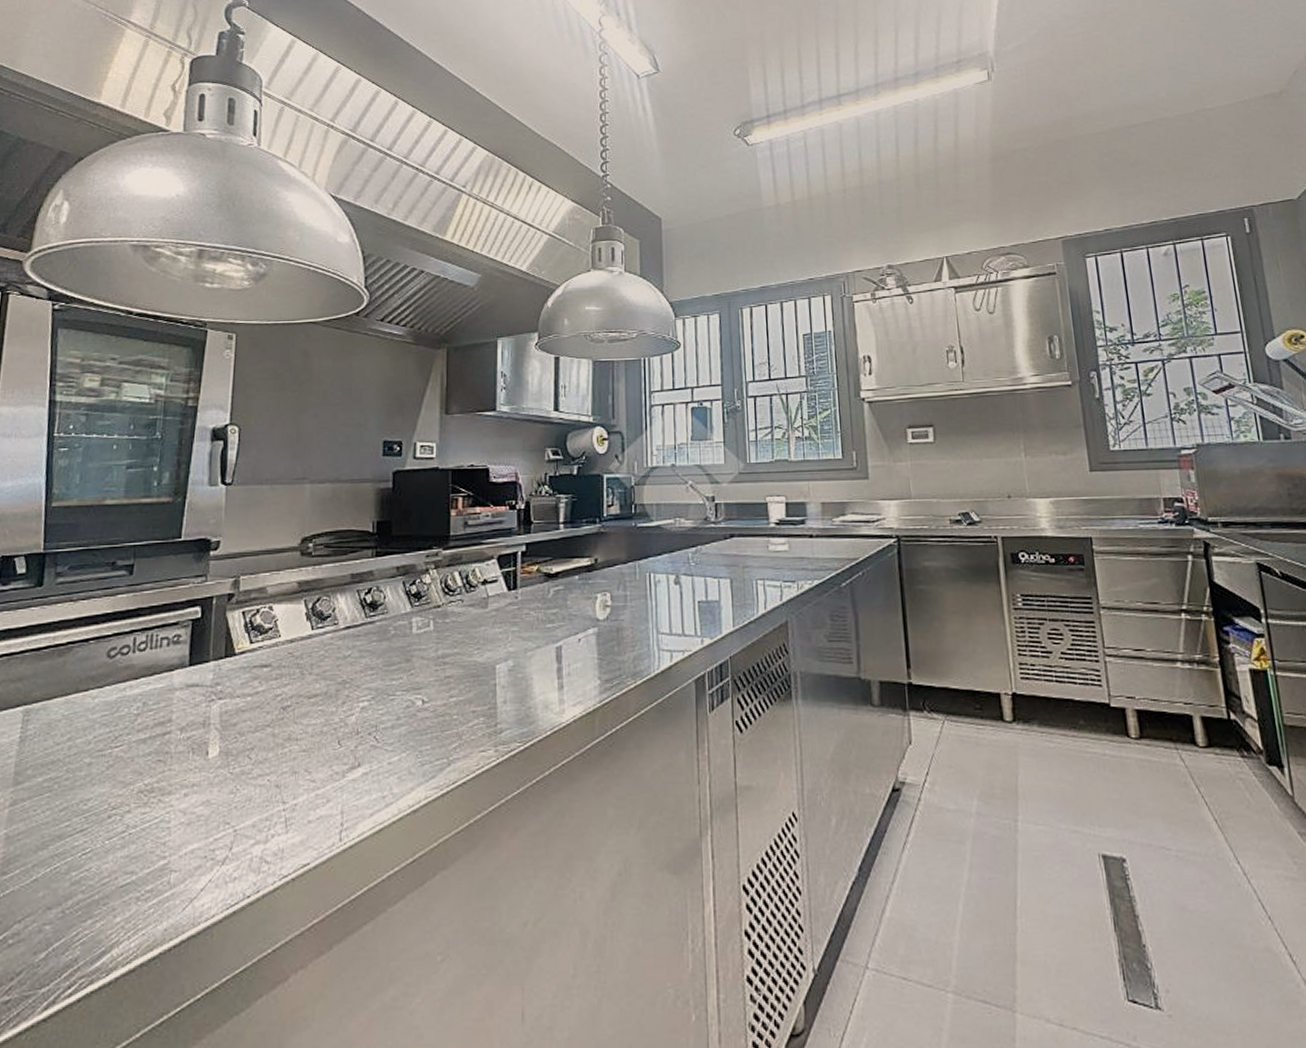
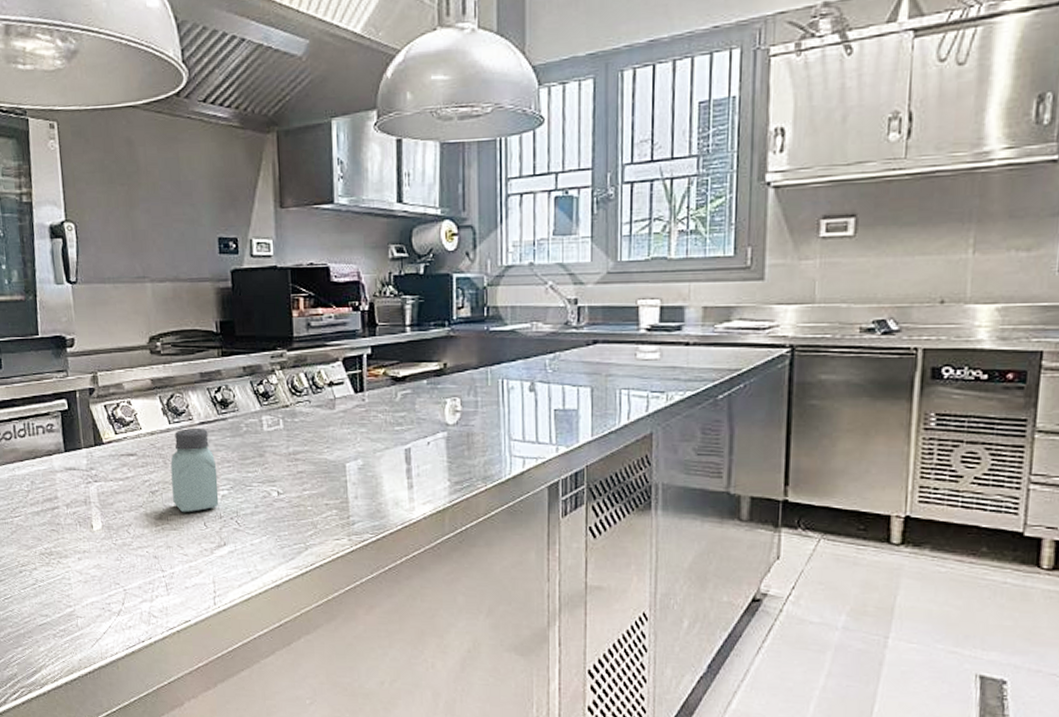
saltshaker: none [306,633,359,731] -> present [170,428,219,513]

